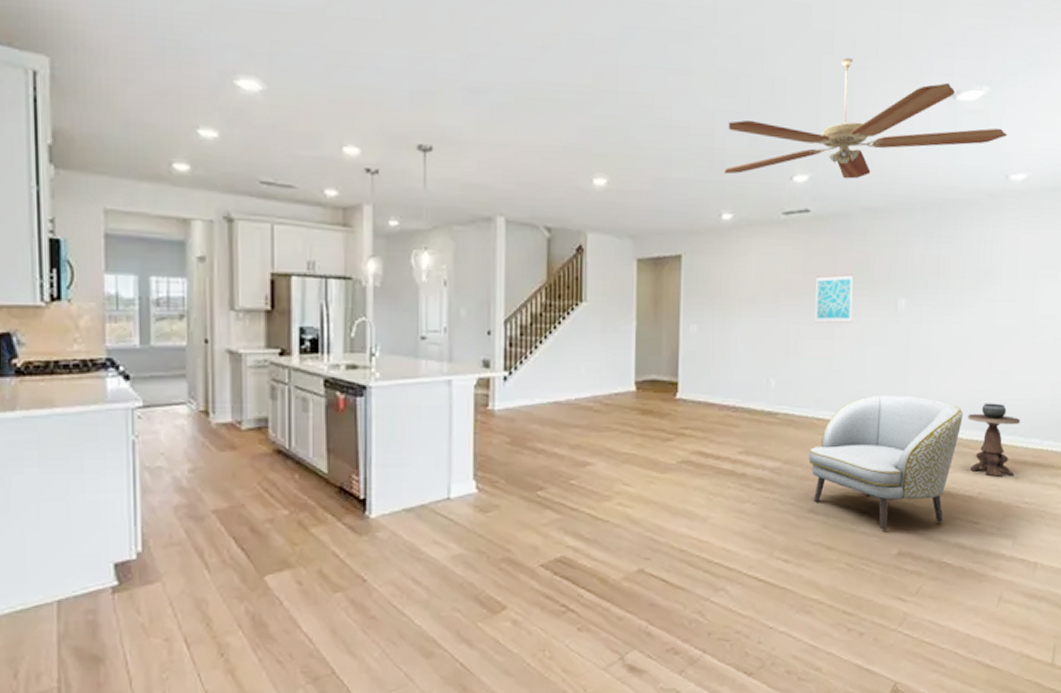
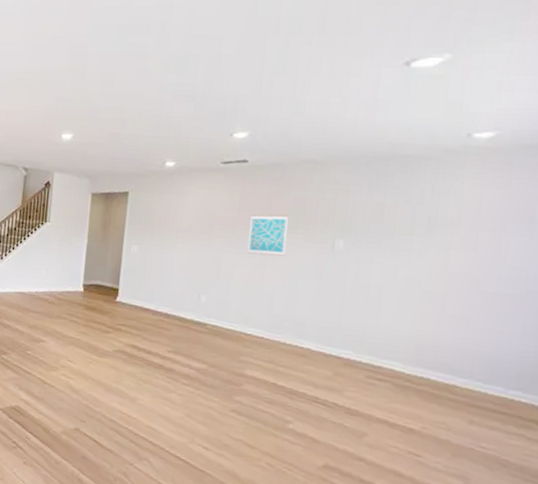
ceiling fan: present [723,58,1007,179] -> none [169,37,471,136]
armchair: present [808,394,963,530] -> none [234,321,406,448]
side table: present [968,403,1020,477] -> none [411,343,478,418]

